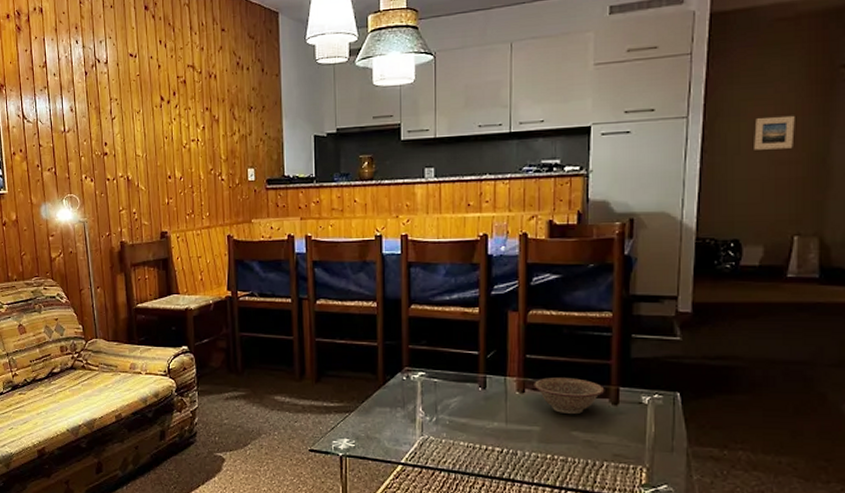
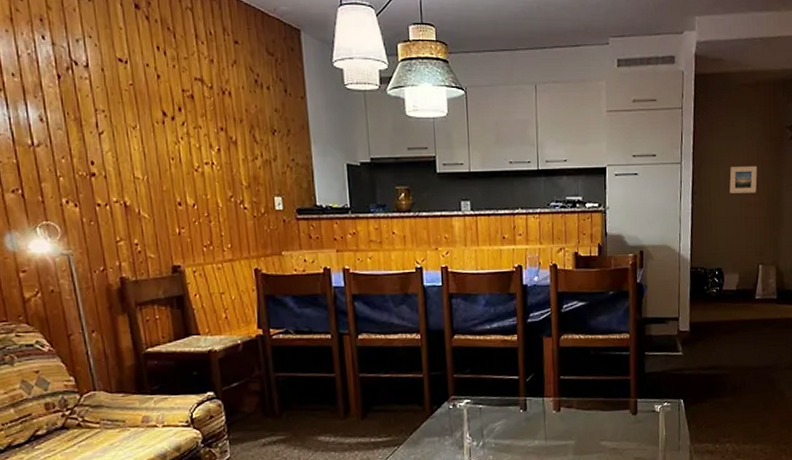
decorative bowl: present [534,378,605,415] -> none [568,394,626,427]

